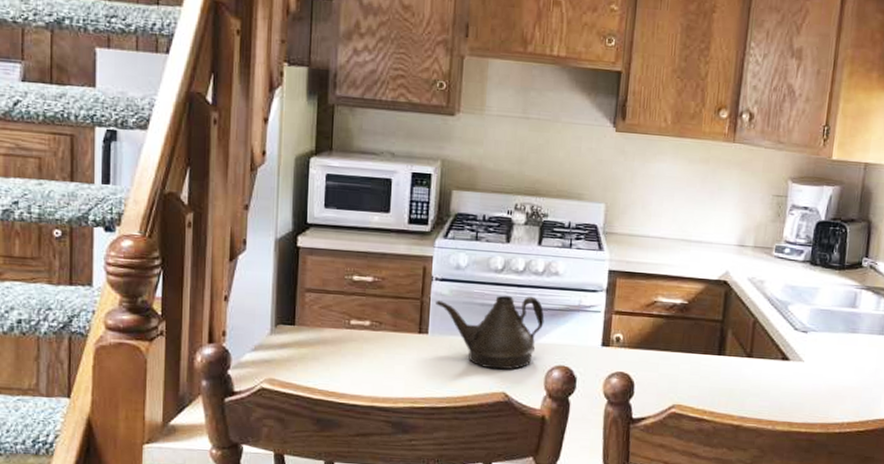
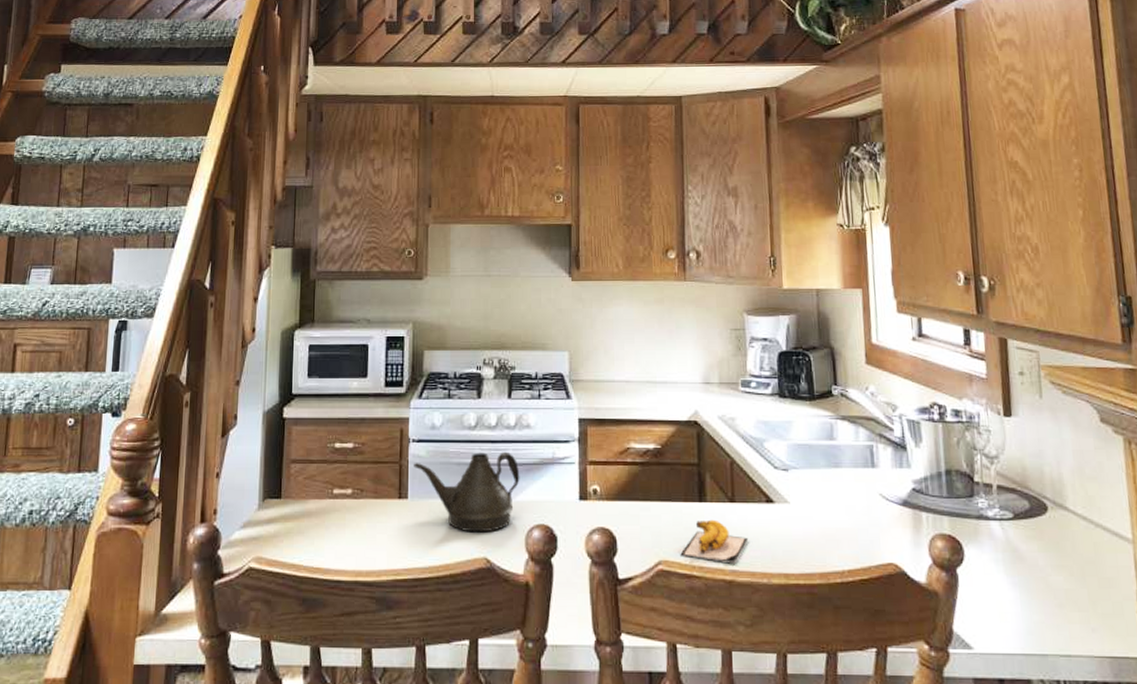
banana: none [694,371,760,411] -> present [680,519,749,564]

